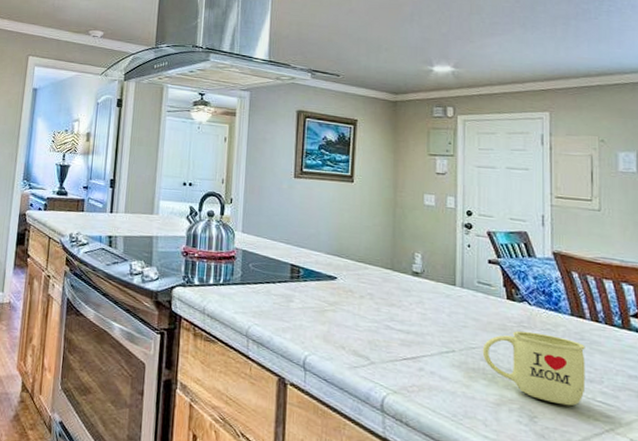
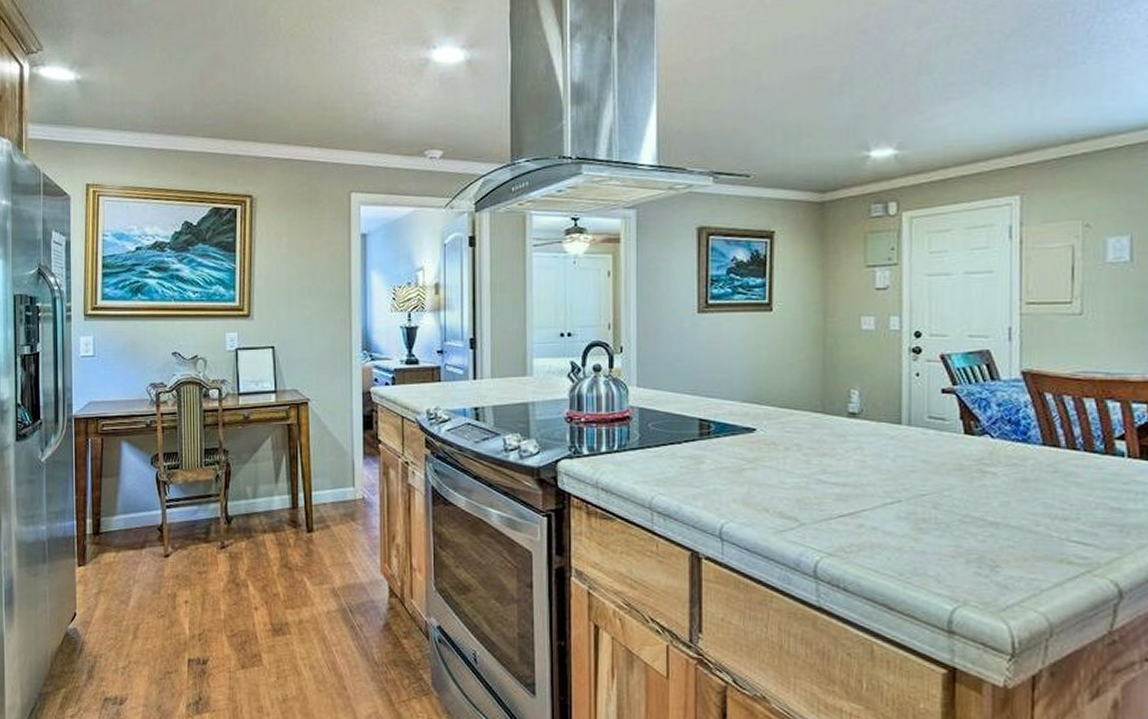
mug: present [482,330,586,406] -> none [934,469,1059,550]

